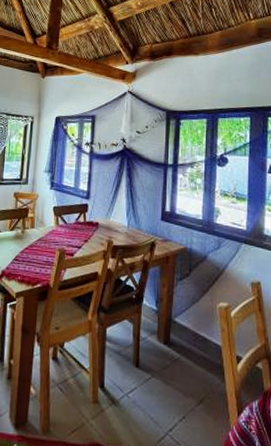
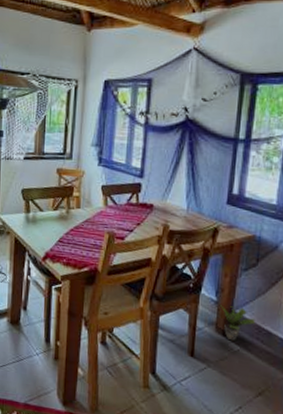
potted plant: none [159,313,192,349] -> present [219,303,255,341]

